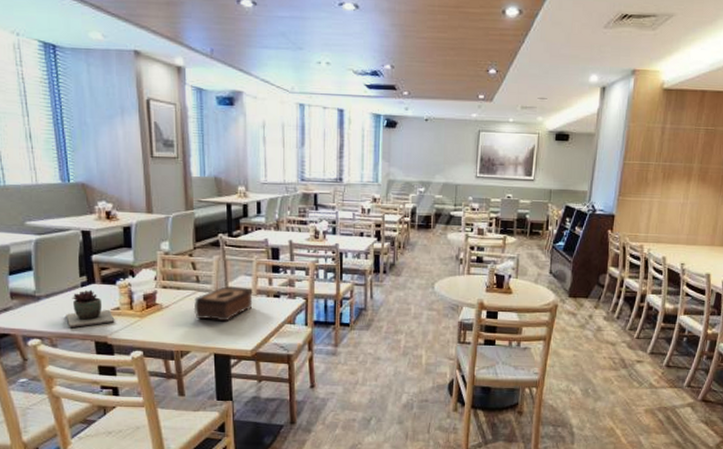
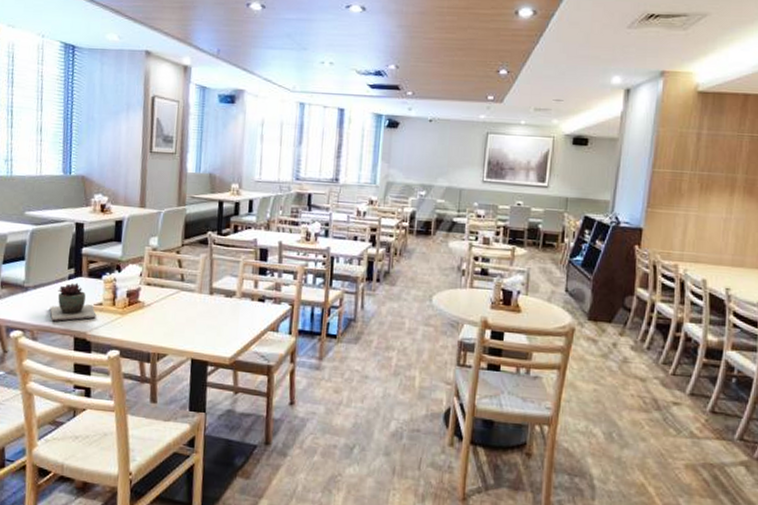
tissue box: present [193,286,253,322] -> none [175,287,237,325]

